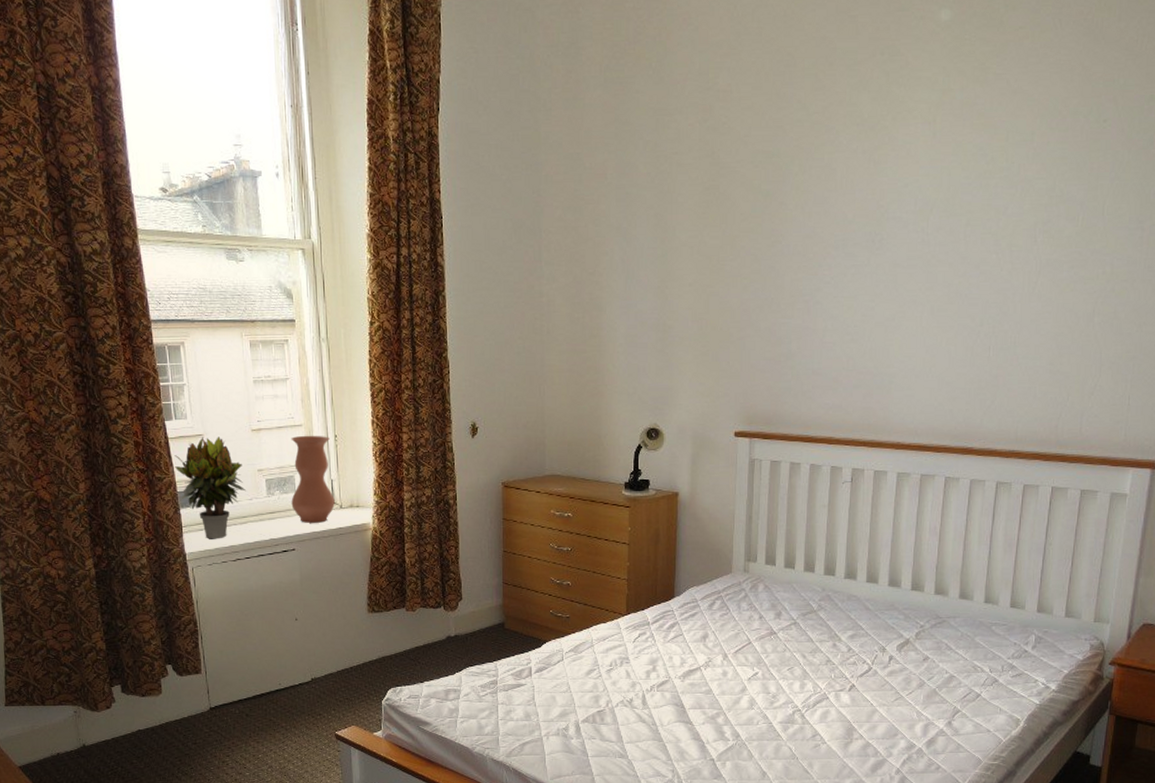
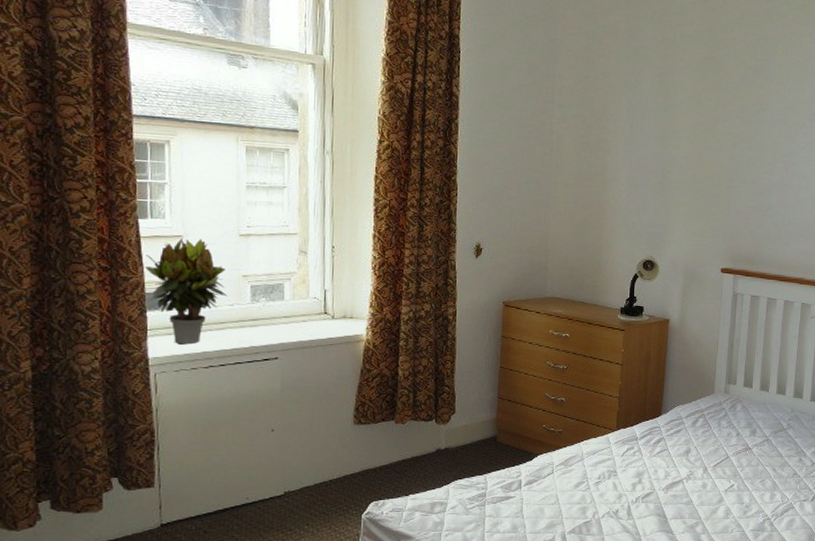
vase: present [291,435,335,523] -> none [278,244,327,332]

